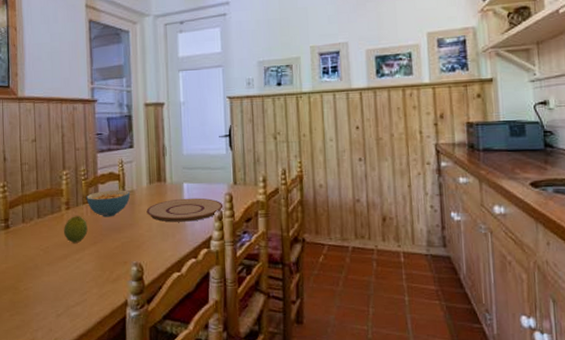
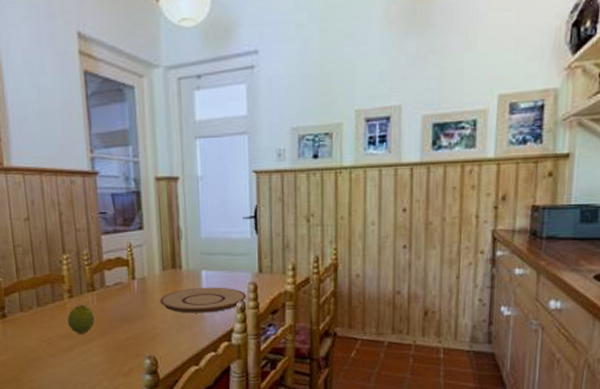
cereal bowl: present [86,190,131,217] -> none [91,277,142,307]

